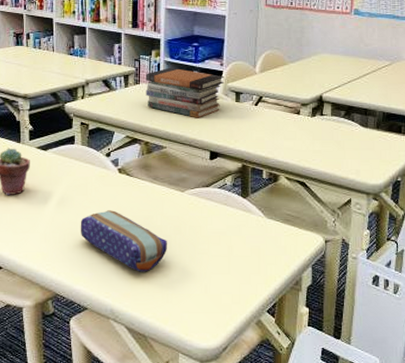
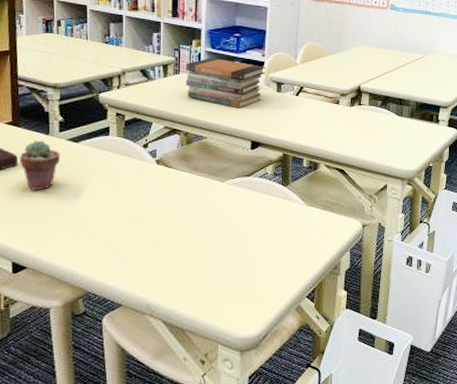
pencil case: present [80,210,167,272] -> none [114,203,207,265]

